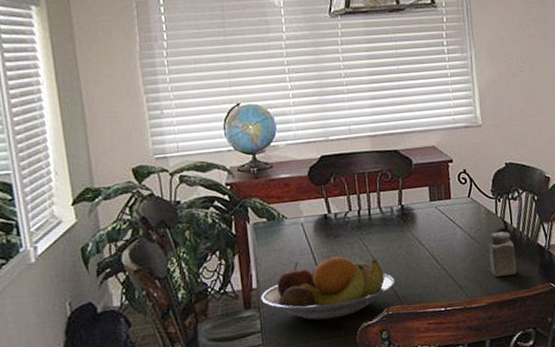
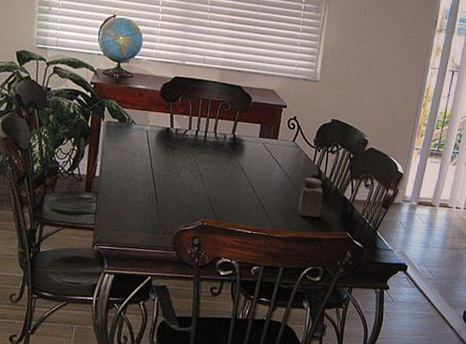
fruit bowl: present [261,256,396,320] -> none [100,162,215,218]

